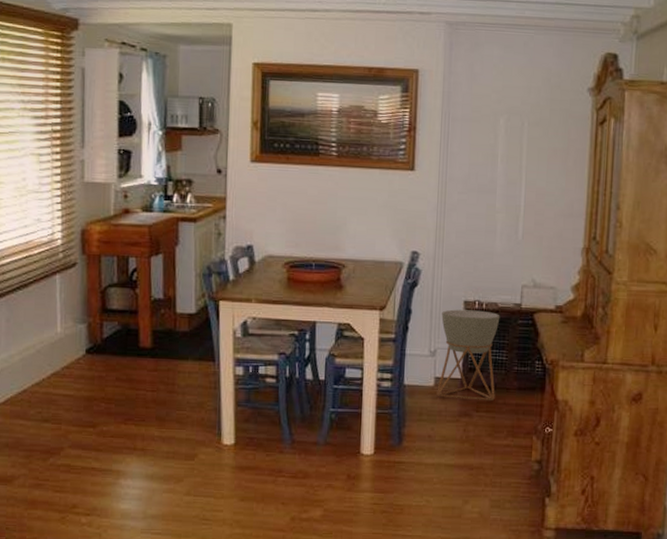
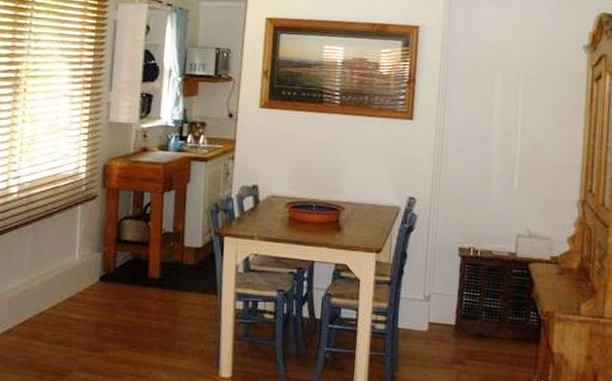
planter: present [437,309,500,402] -> none [430,255,495,351]

